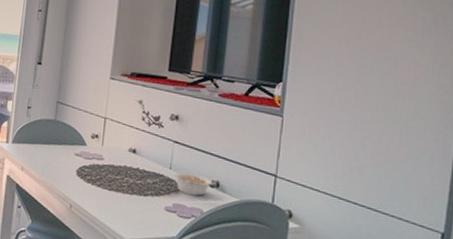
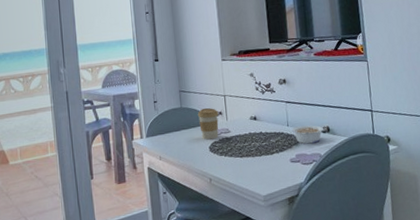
coffee cup: none [71,126,95,163] -> present [197,107,219,140]

